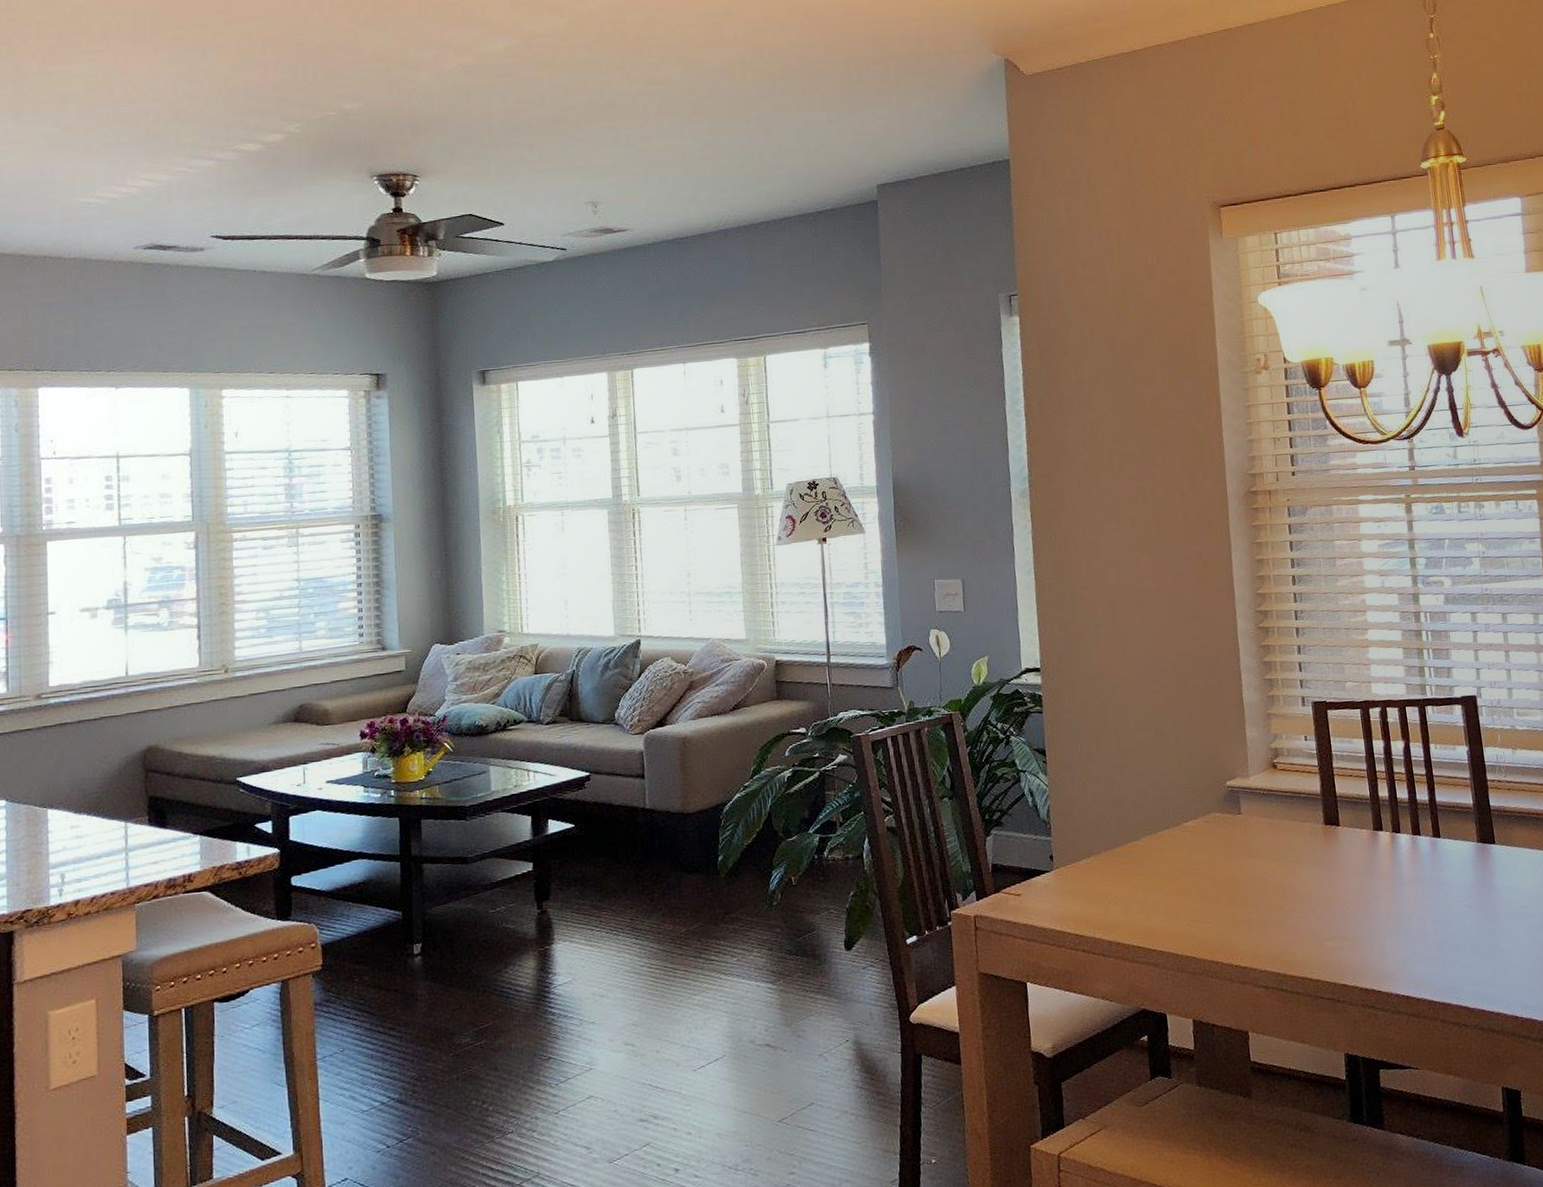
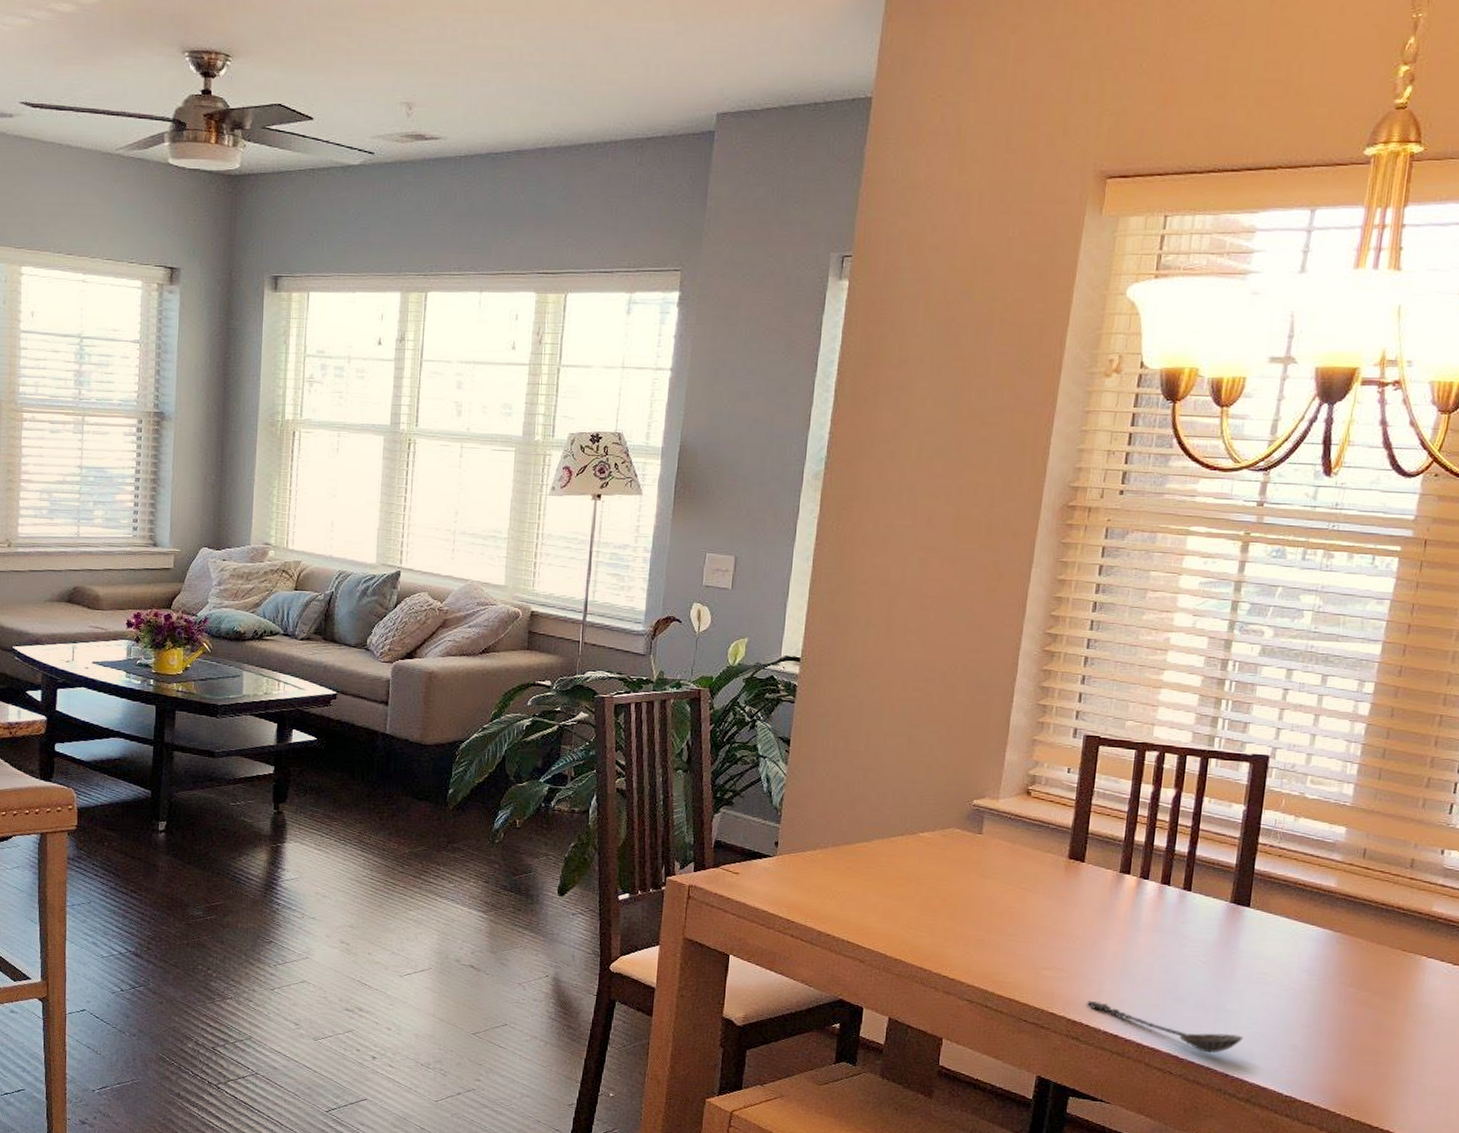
spoon: none [1374,964,1522,998] -> present [1087,1000,1243,1054]

